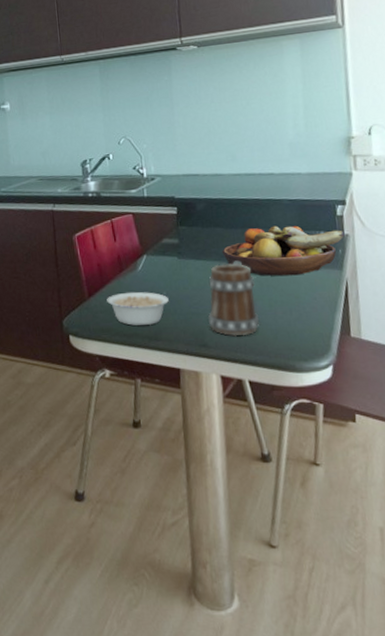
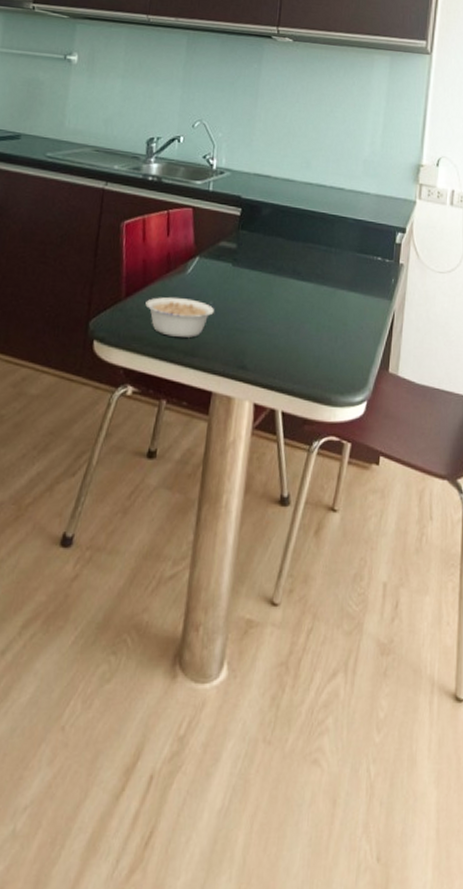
mug: present [207,260,259,337] -> none [251,276,306,361]
fruit bowl: present [222,225,345,276] -> none [279,243,400,301]

